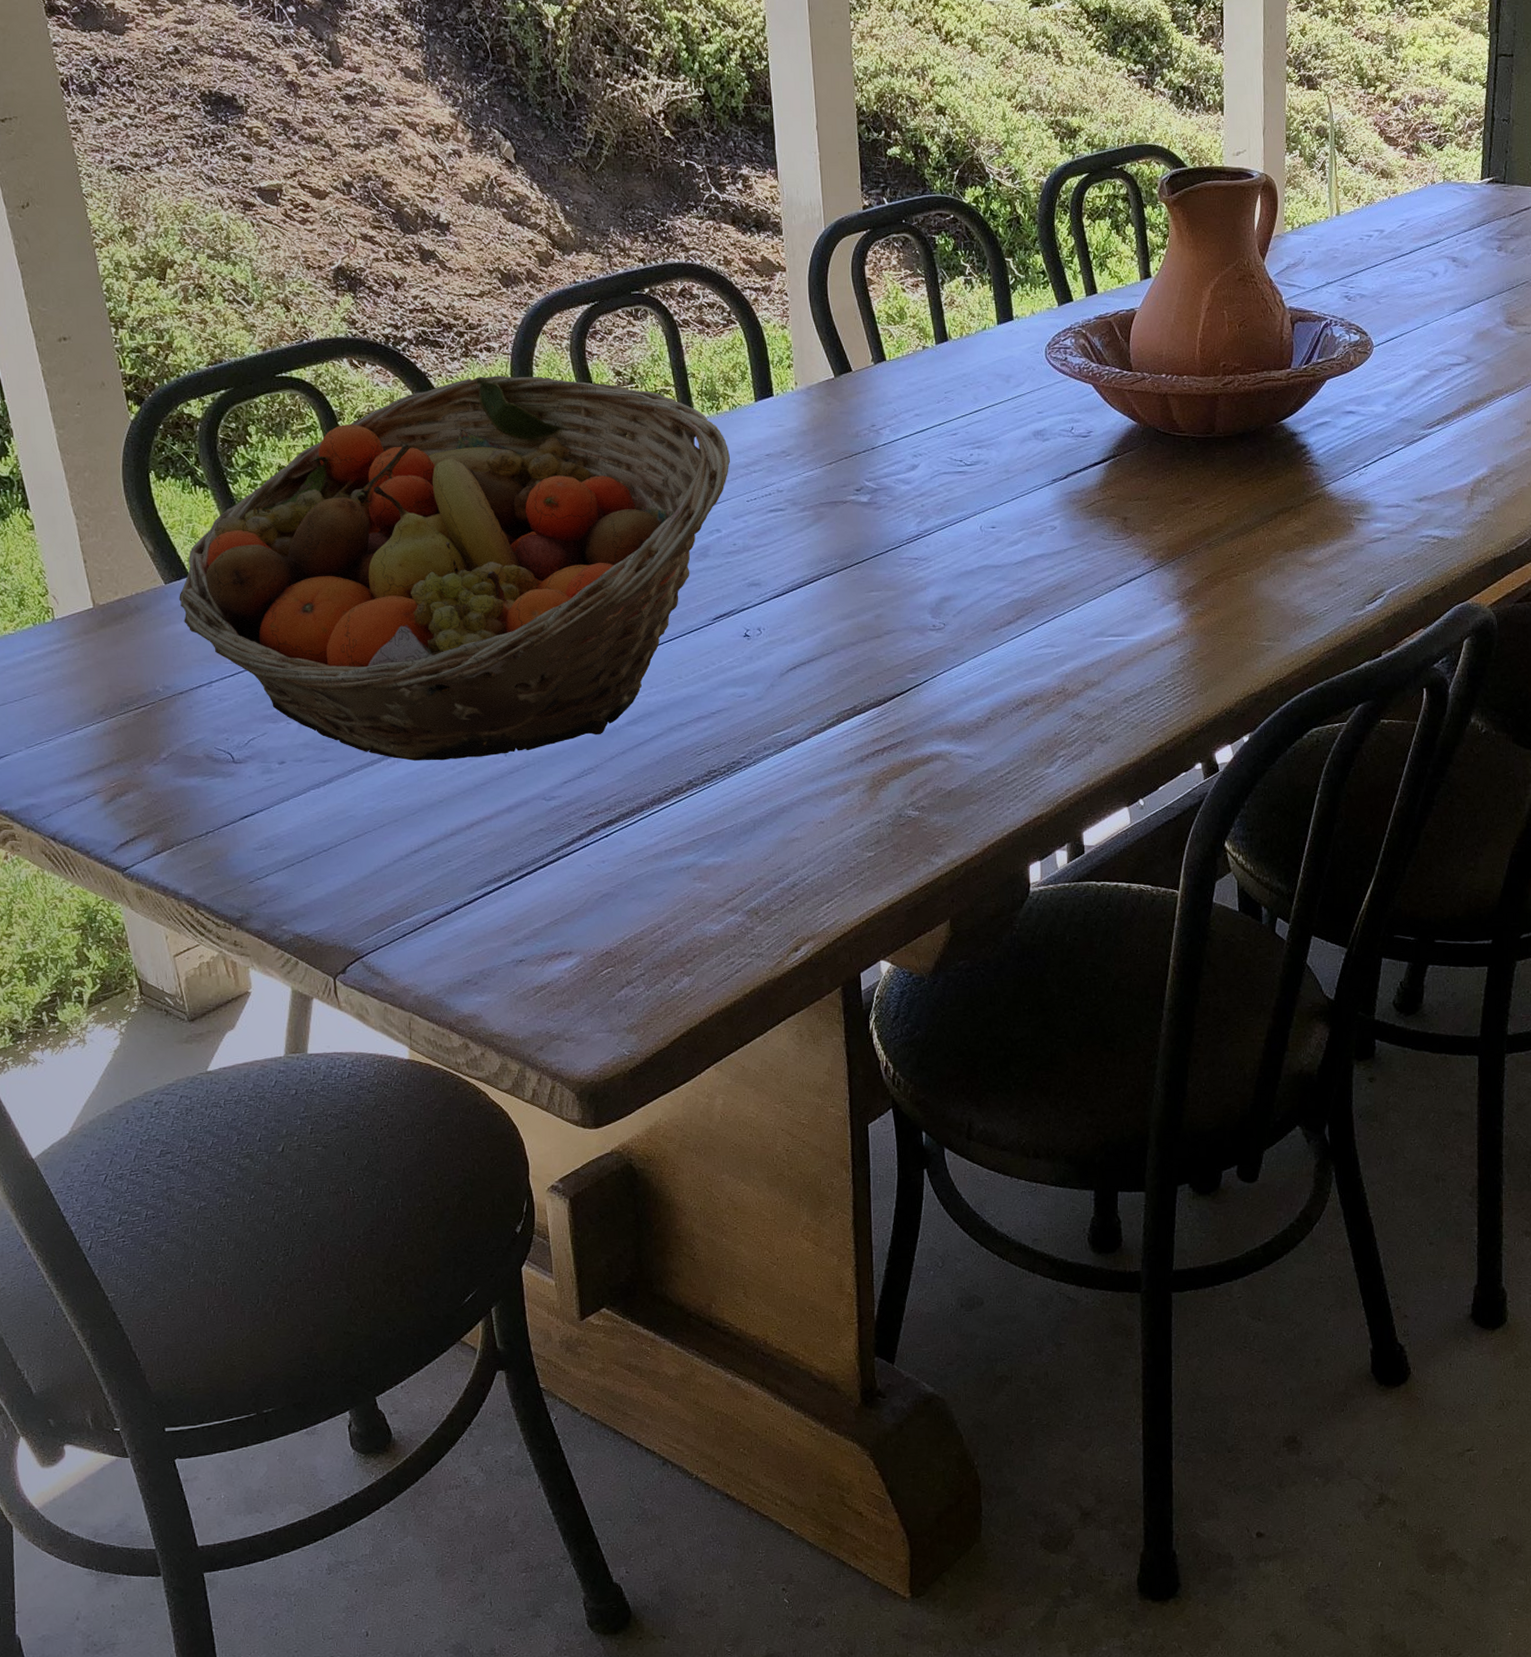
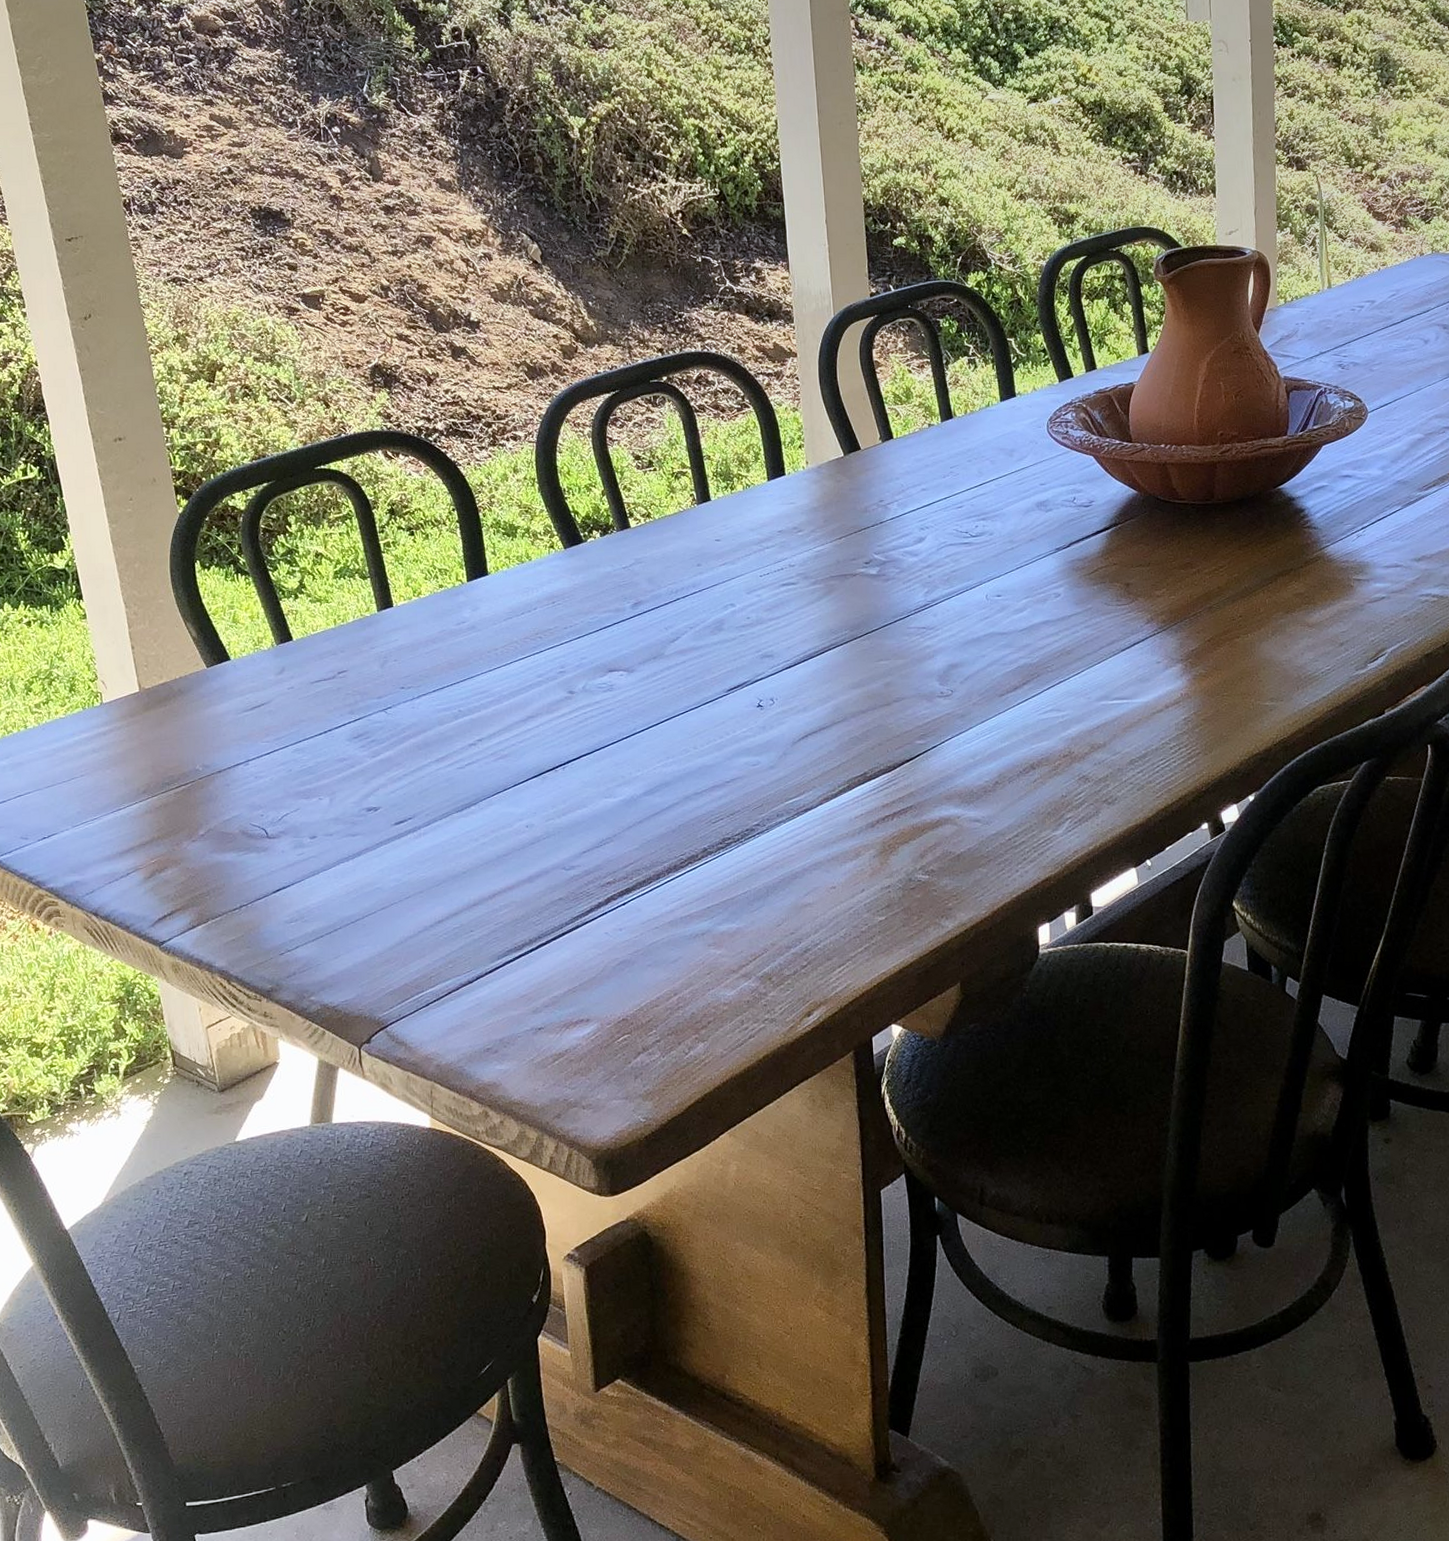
fruit basket: present [179,375,730,761] -> none [220,462,744,833]

